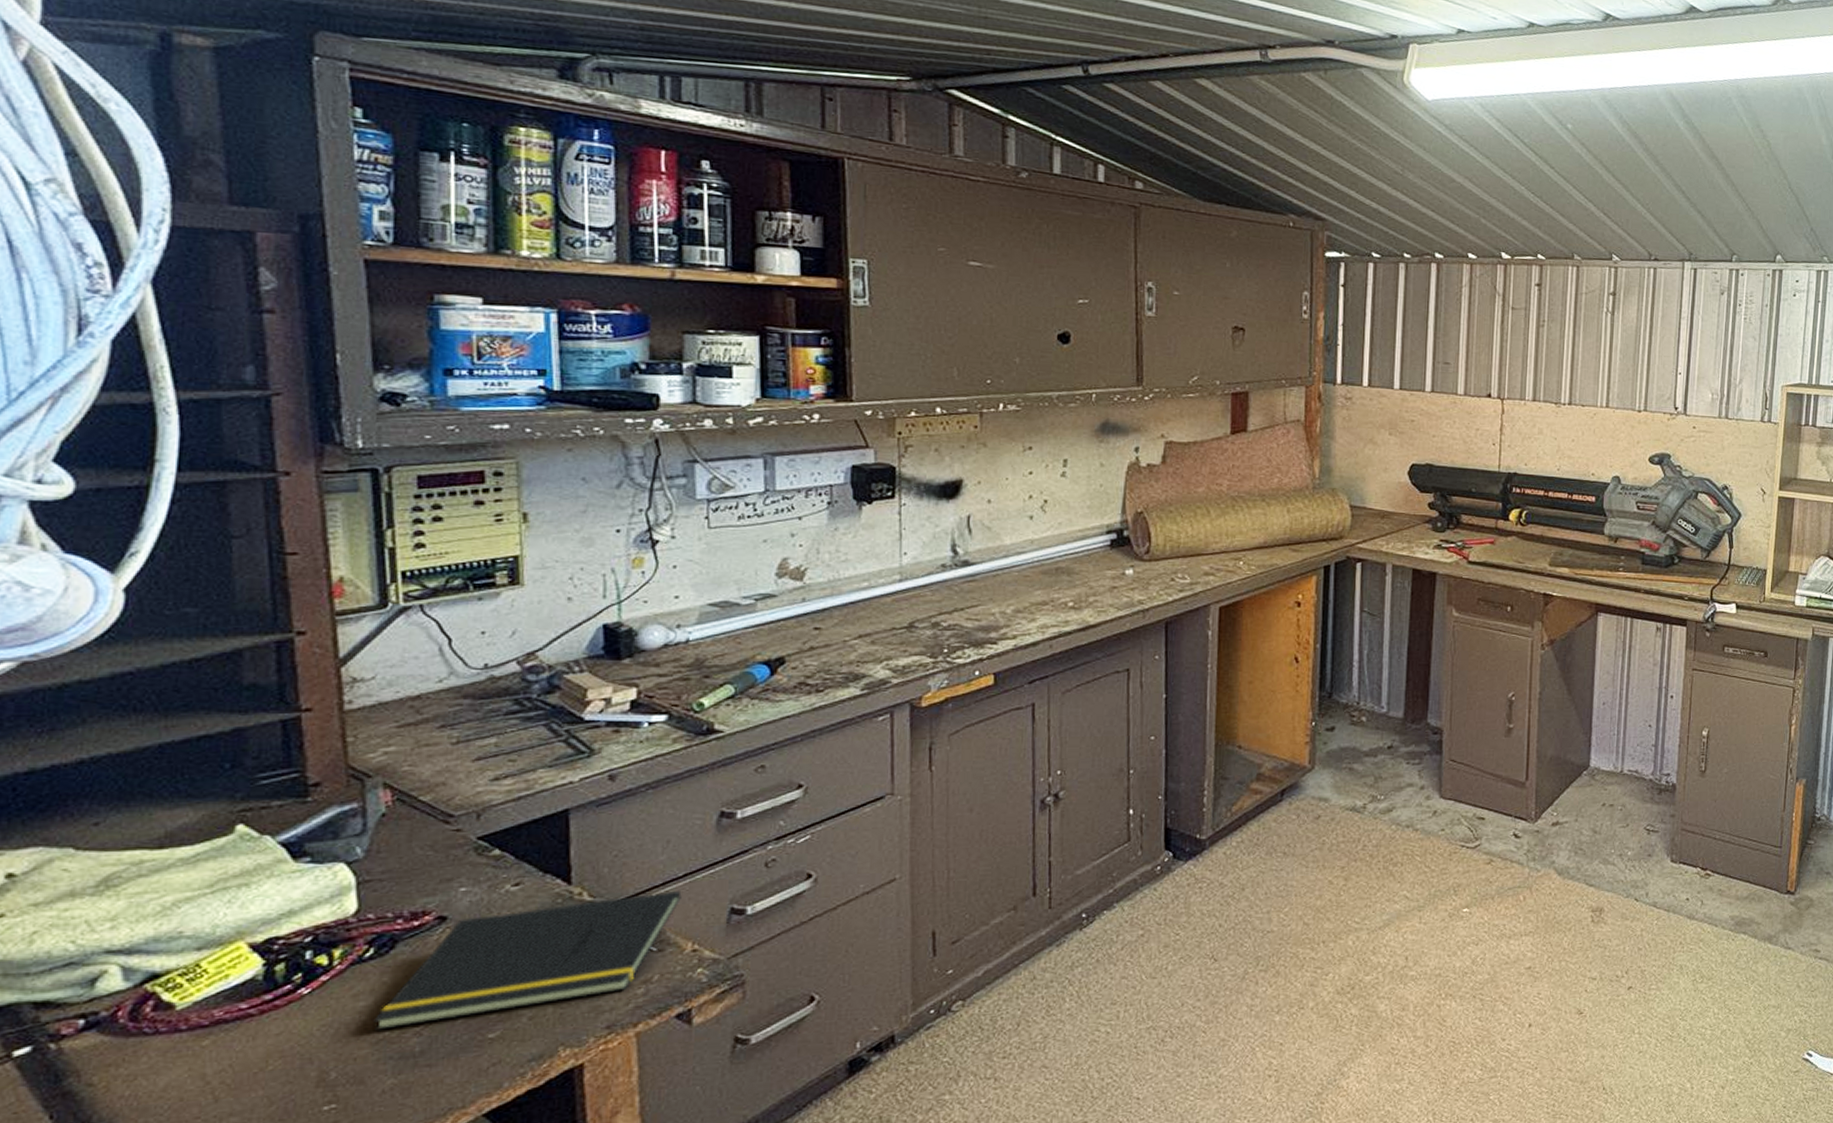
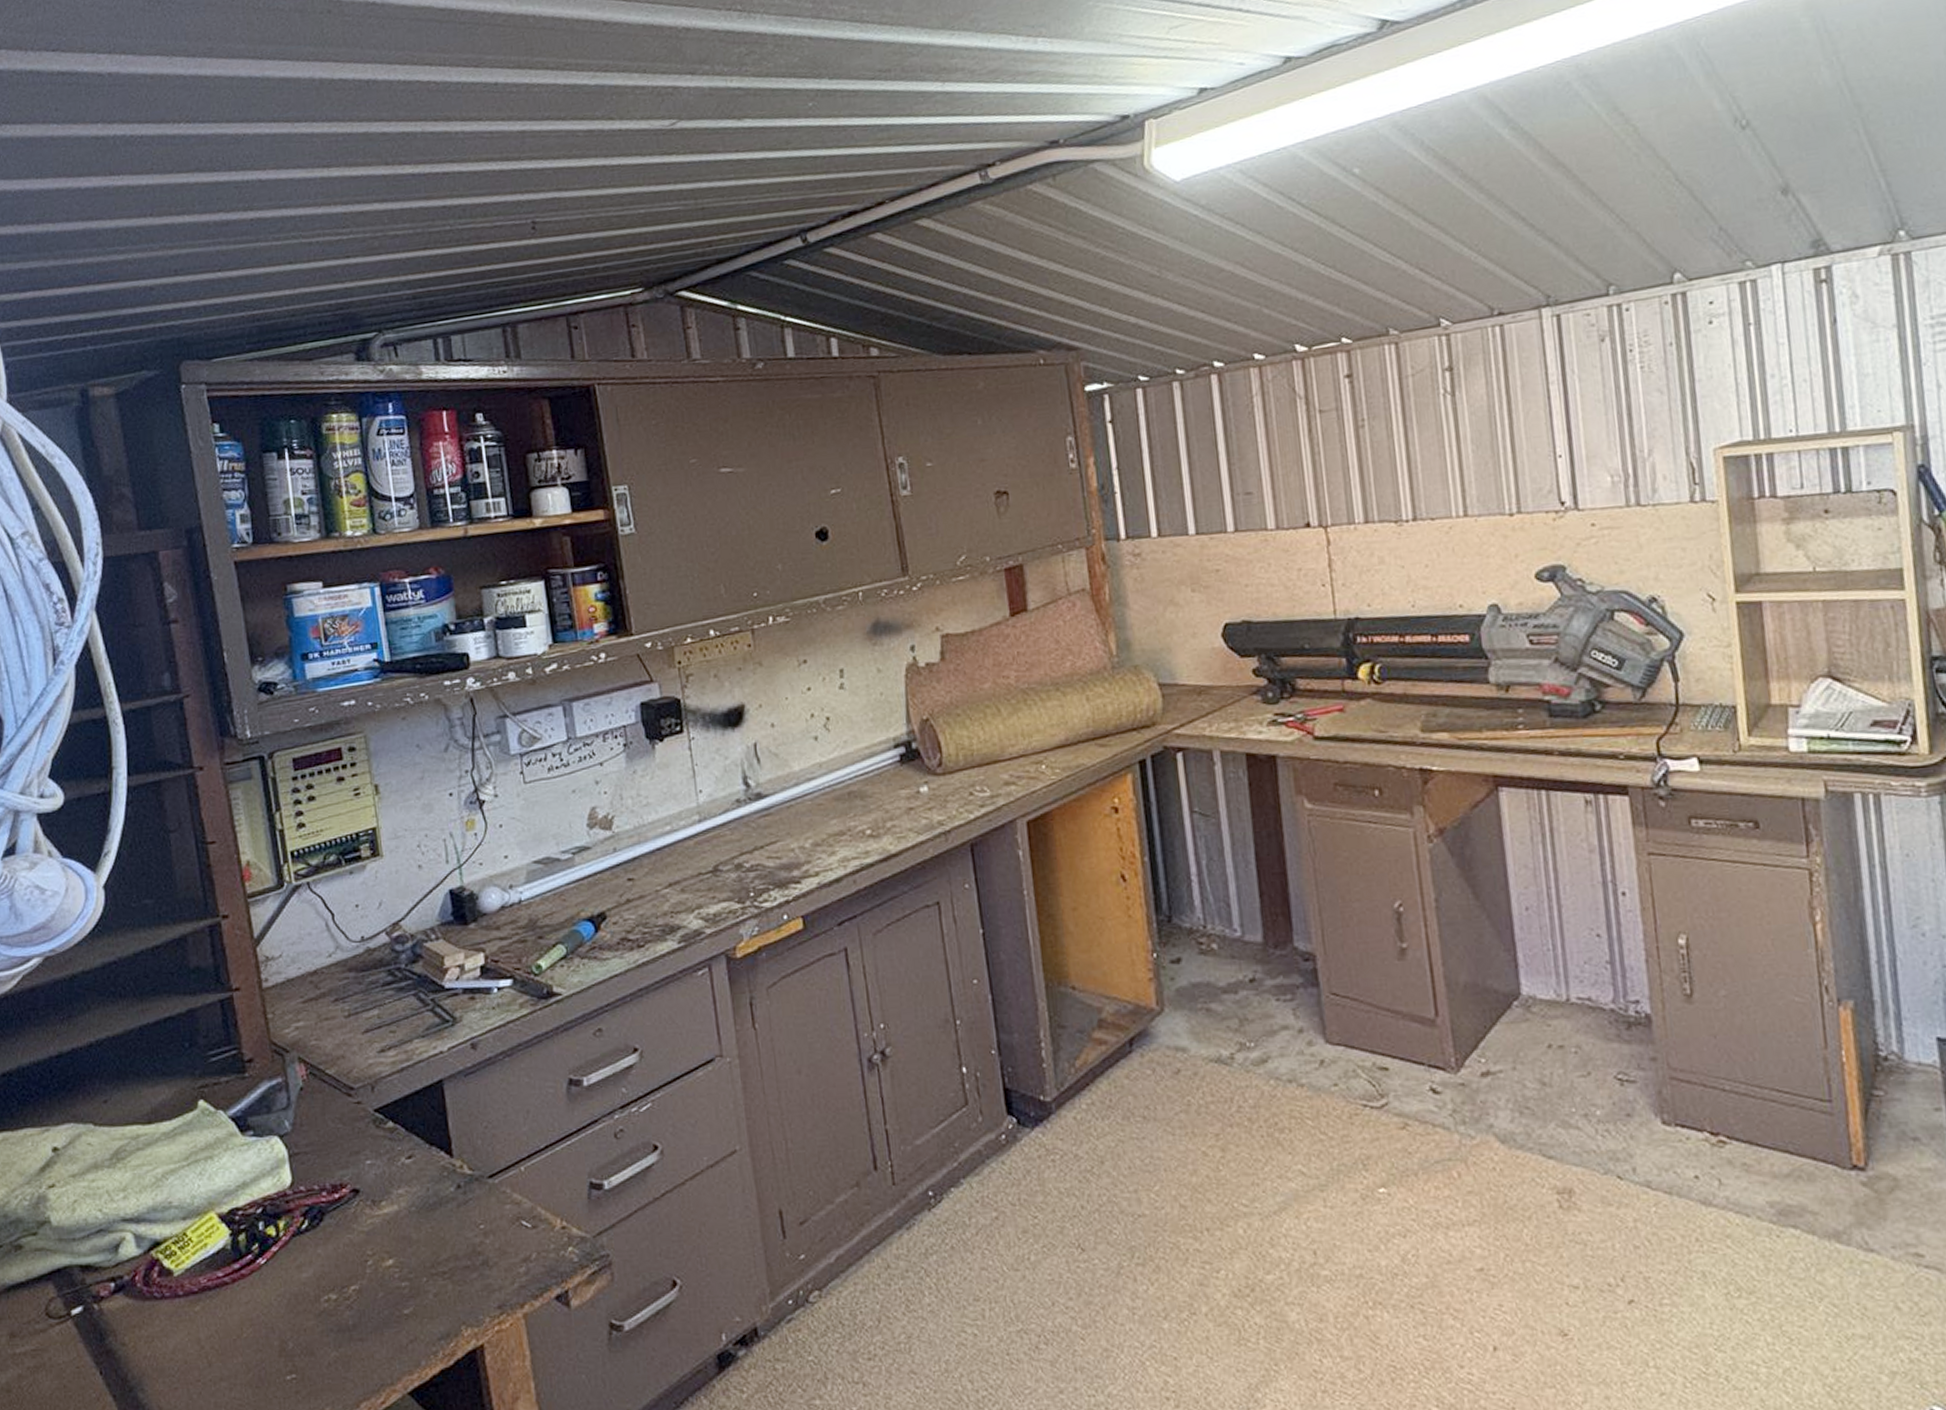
notepad: present [373,890,682,1031] -> none [315,1163,546,1303]

